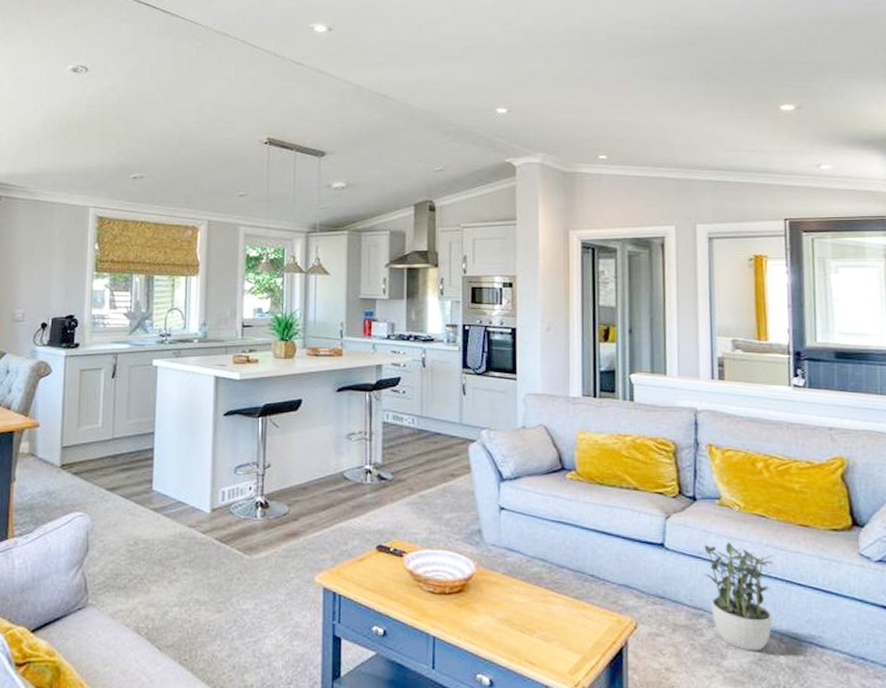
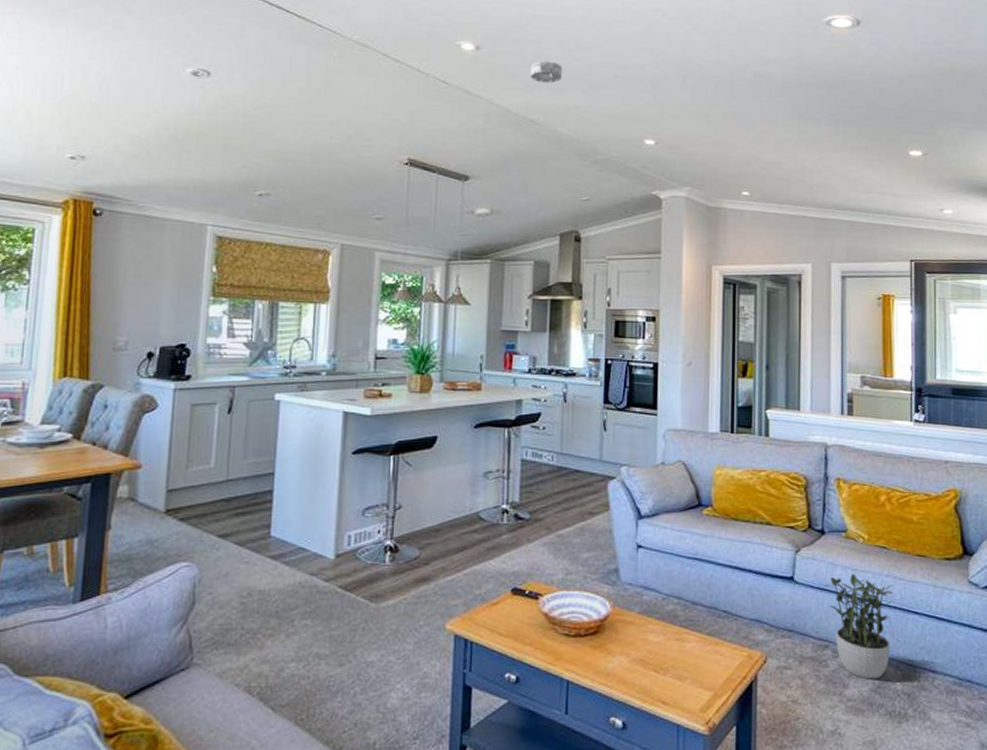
smoke detector: none [381,37,413,59] -> present [530,60,563,83]

